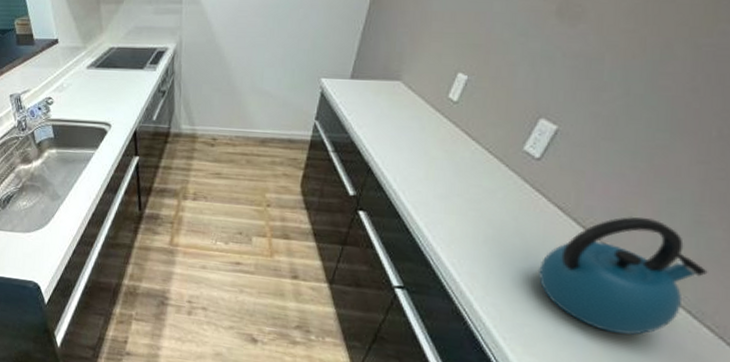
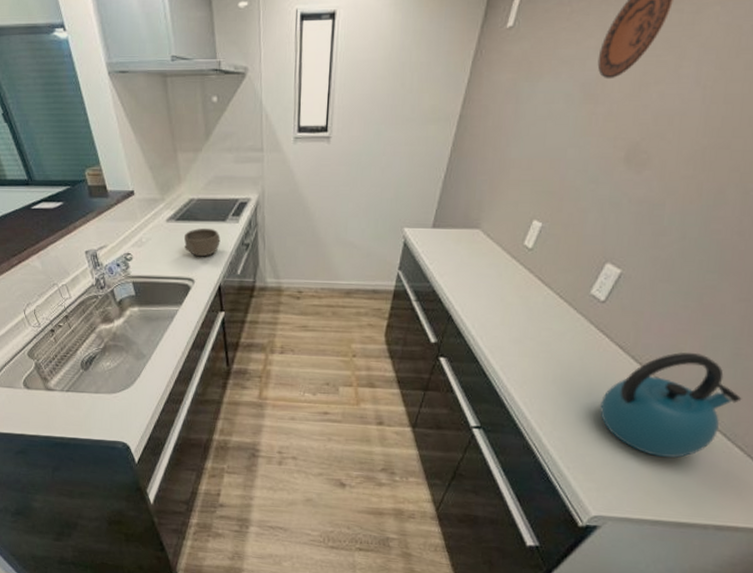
bowl: none [103,75,138,103] -> present [184,228,221,257]

